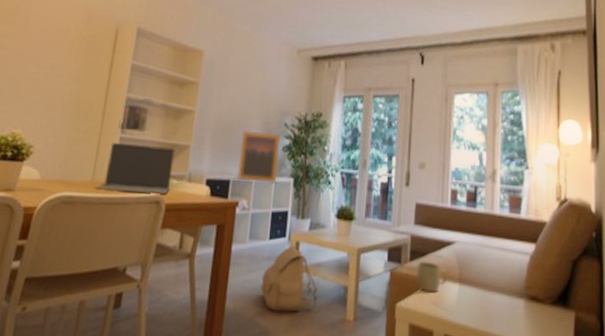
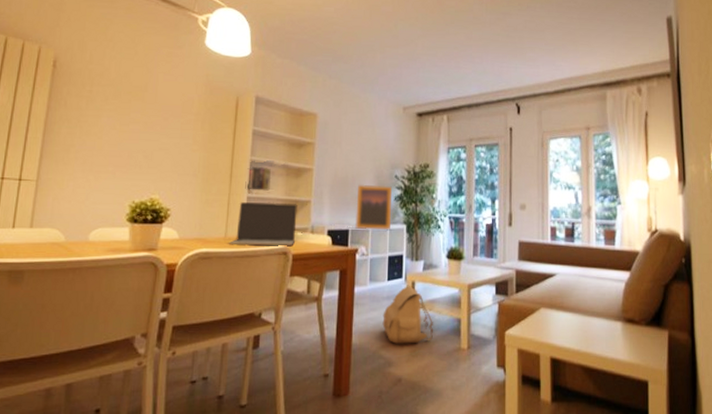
mug: present [416,261,448,293] -> none [522,293,551,321]

